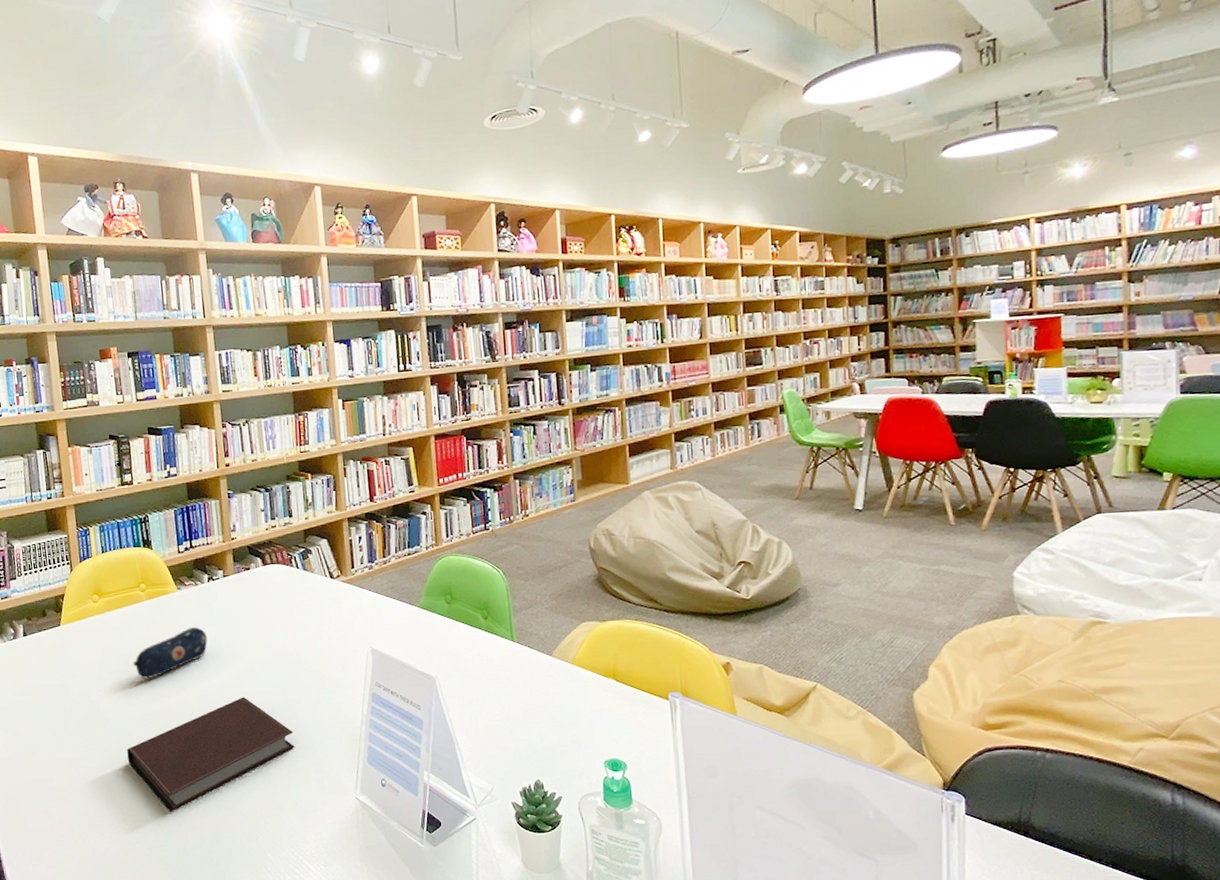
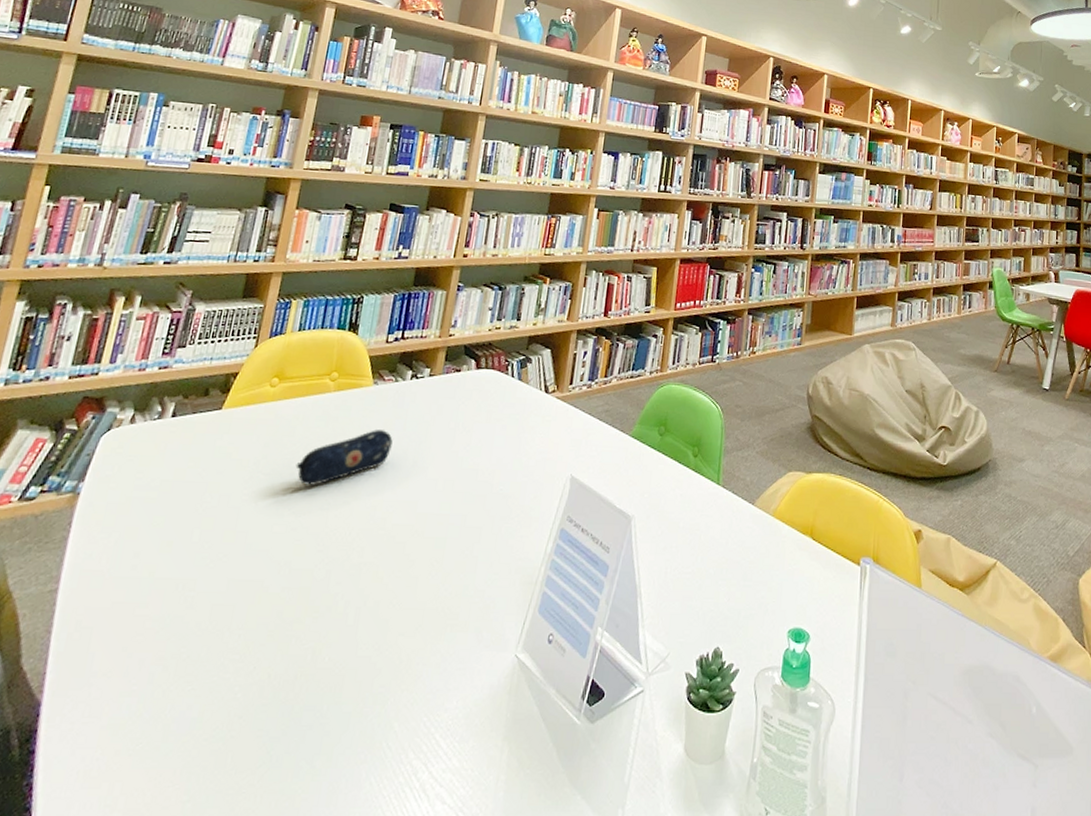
notebook: present [127,696,295,812] -> none [254,518,463,659]

